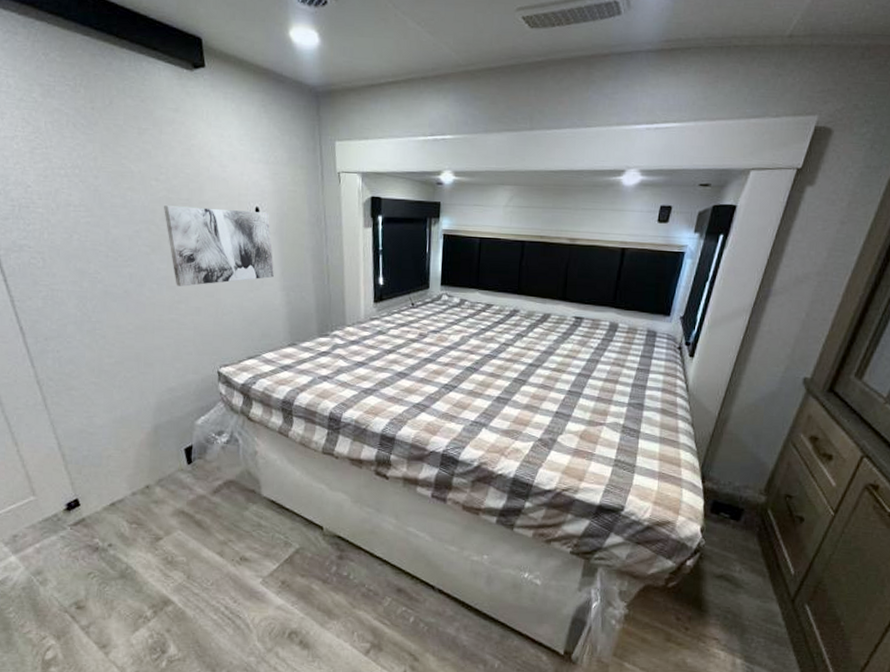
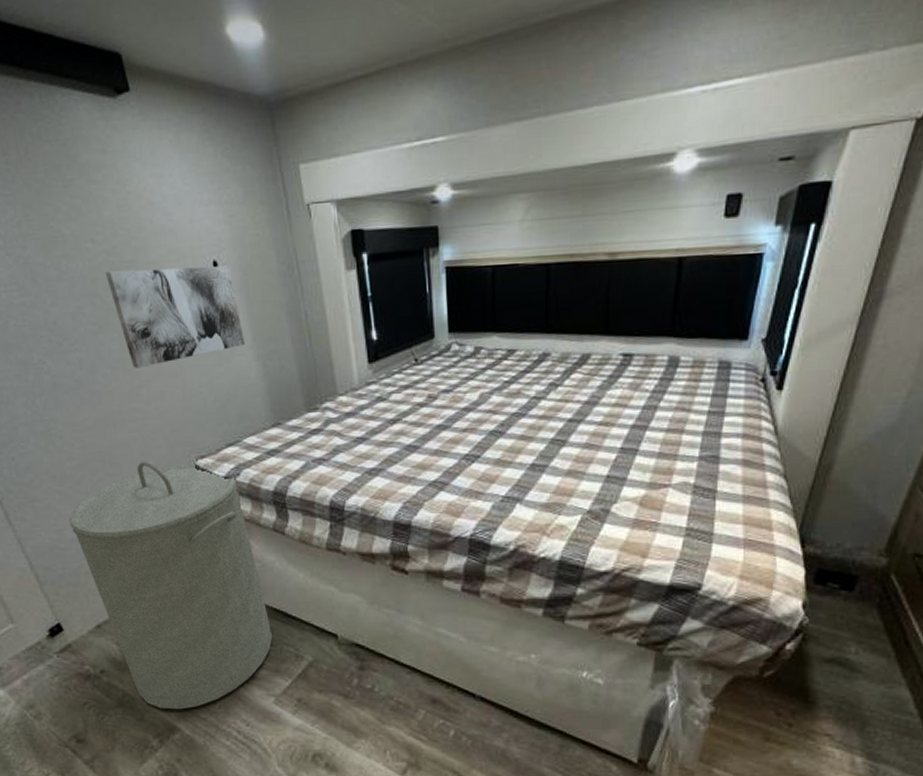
laundry hamper: none [100,364,267,585] -> present [69,461,272,710]

